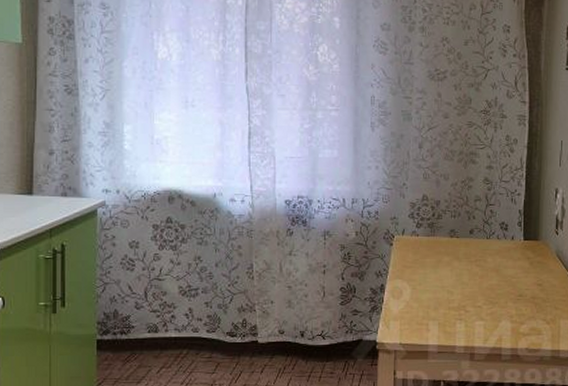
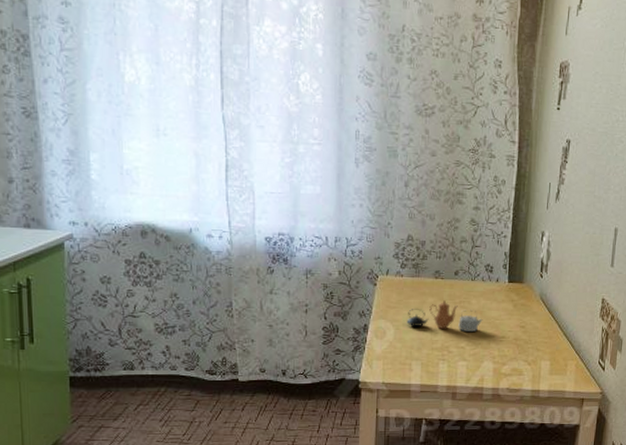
teapot: none [423,258,499,290] -> present [406,299,483,331]

